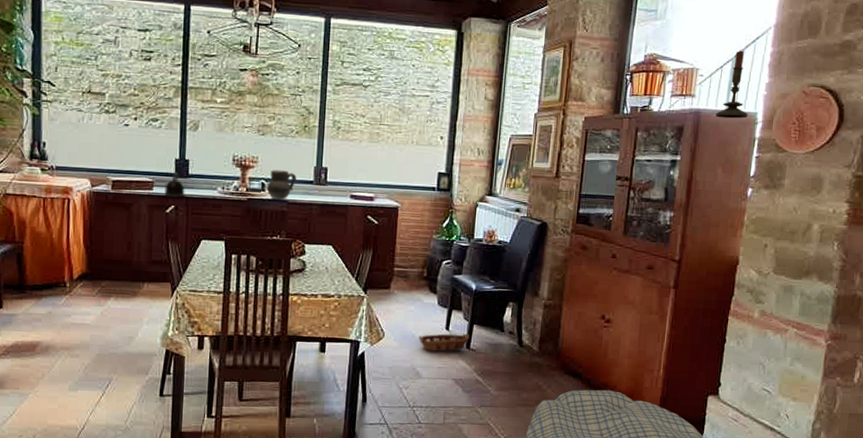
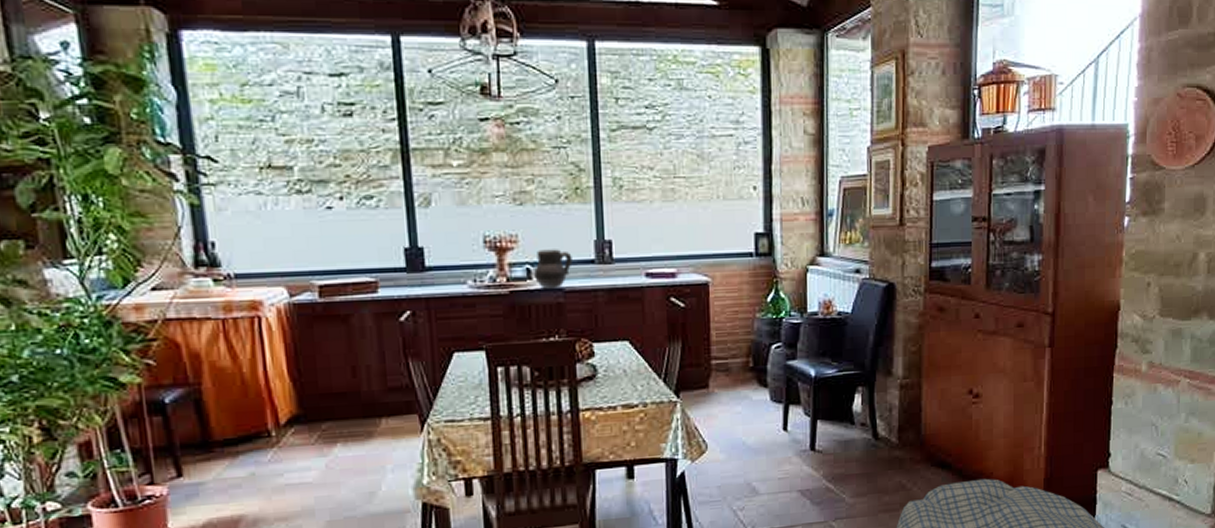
kettle: present [164,172,185,198] -> none [394,266,424,300]
basket: present [418,333,470,352] -> none [750,432,814,460]
candle: present [716,49,748,119] -> none [1081,47,1118,134]

